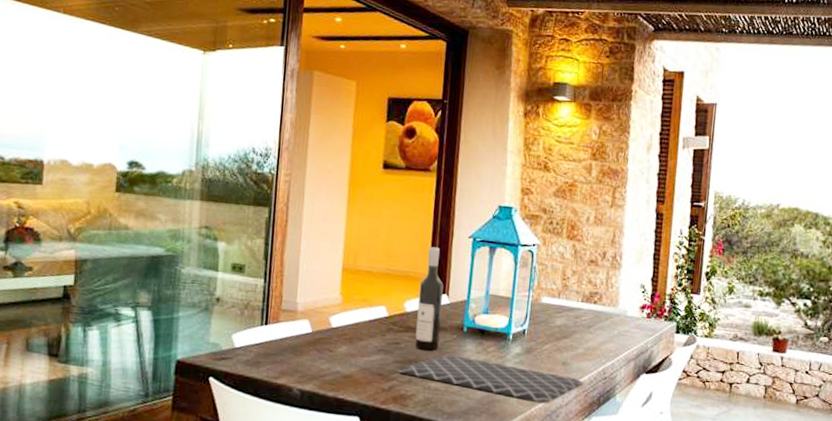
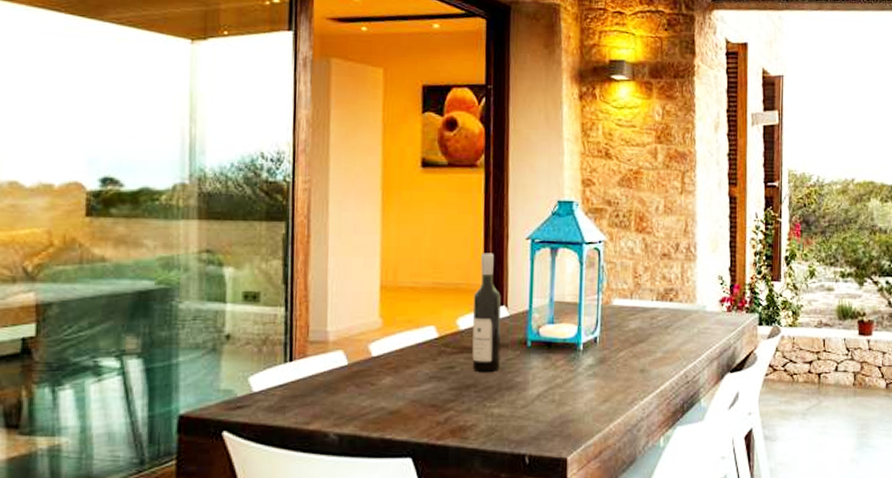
placemat: present [397,354,583,403] -> none [454,374,665,417]

